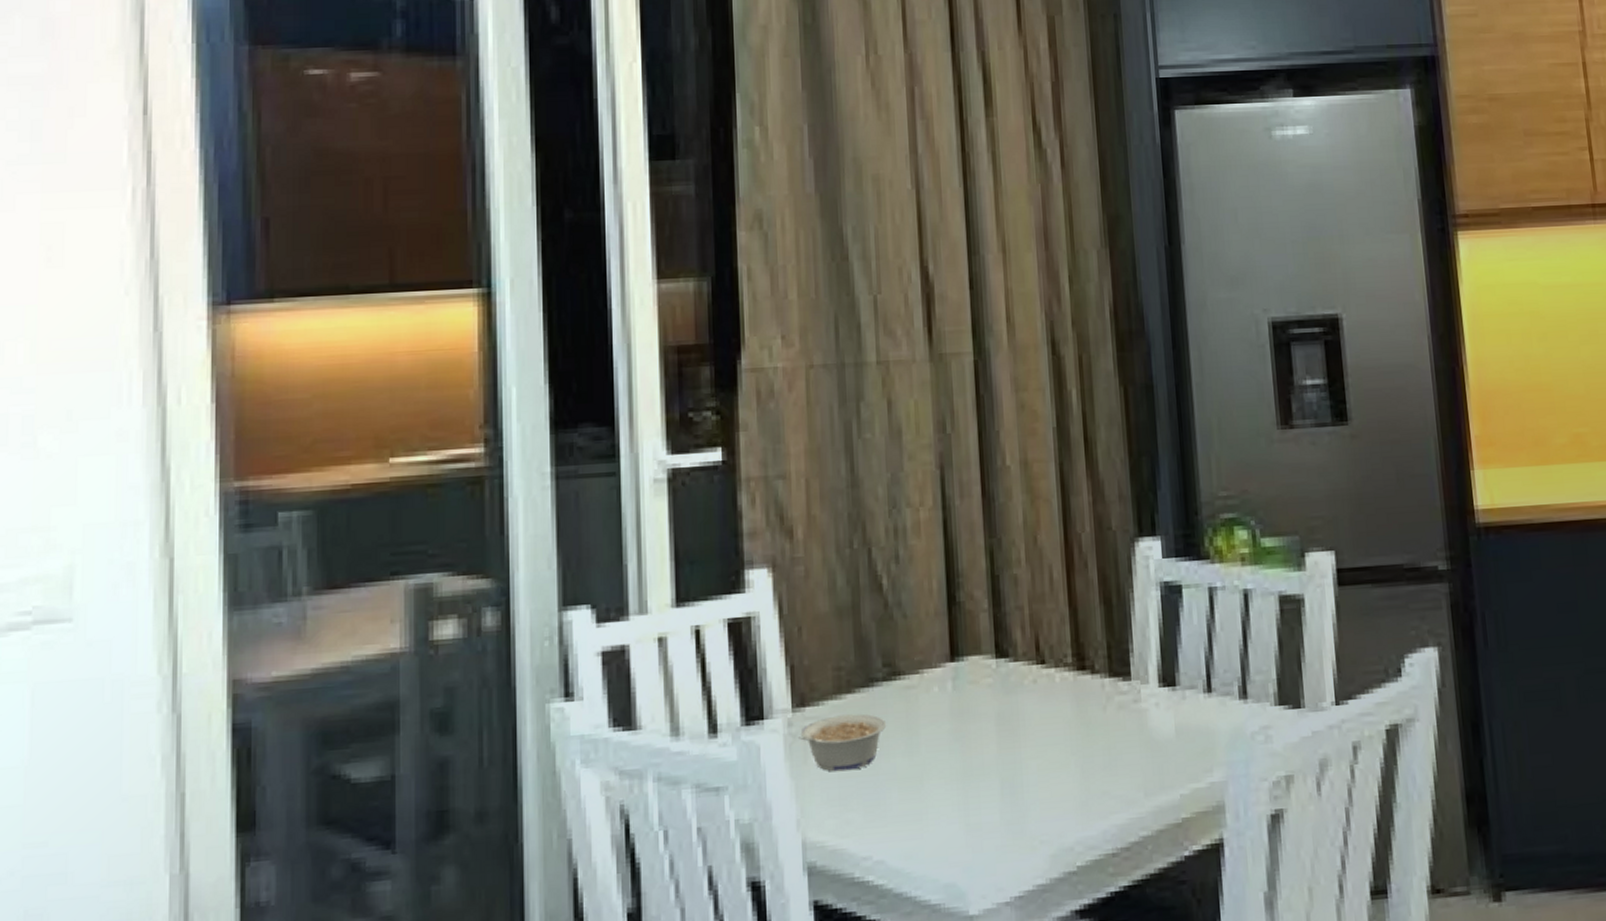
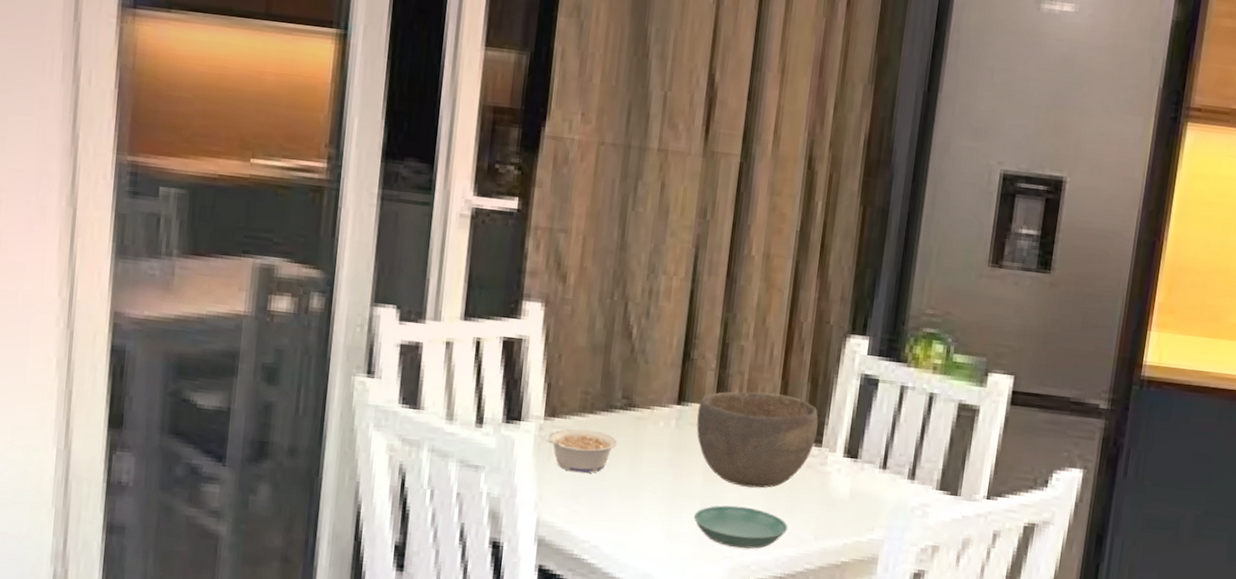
bowl: none [976,624,1123,748] -> present [696,391,818,488]
saucer: none [995,772,1111,828] -> present [694,505,788,549]

